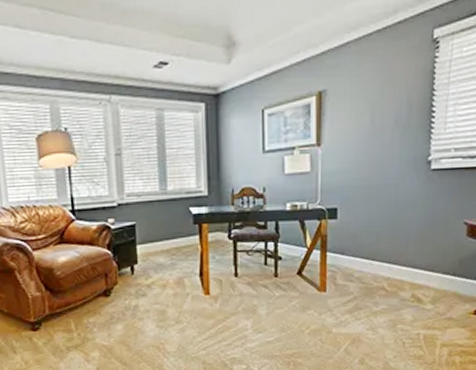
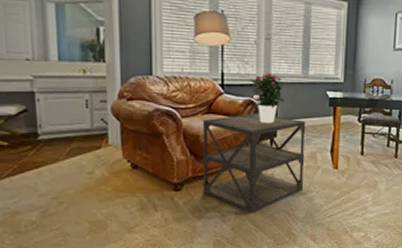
side table: none [55,239,173,351] -> present [202,113,306,214]
potted flower: none [102,191,143,249] -> present [249,72,285,123]

